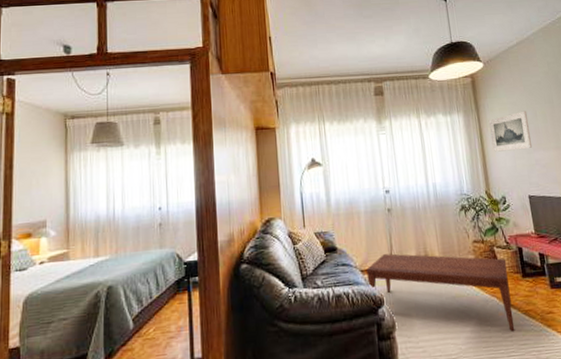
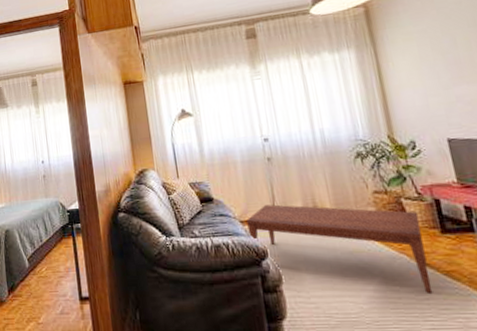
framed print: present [488,110,533,152] -> none [389,38,452,90]

